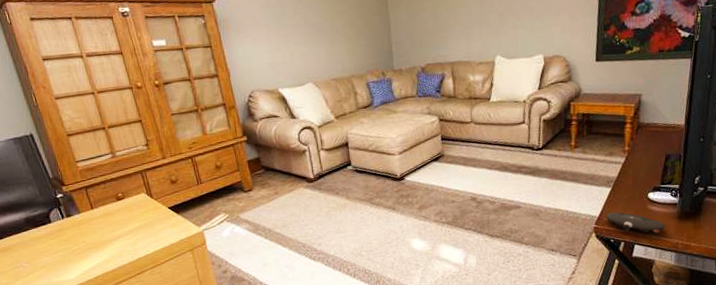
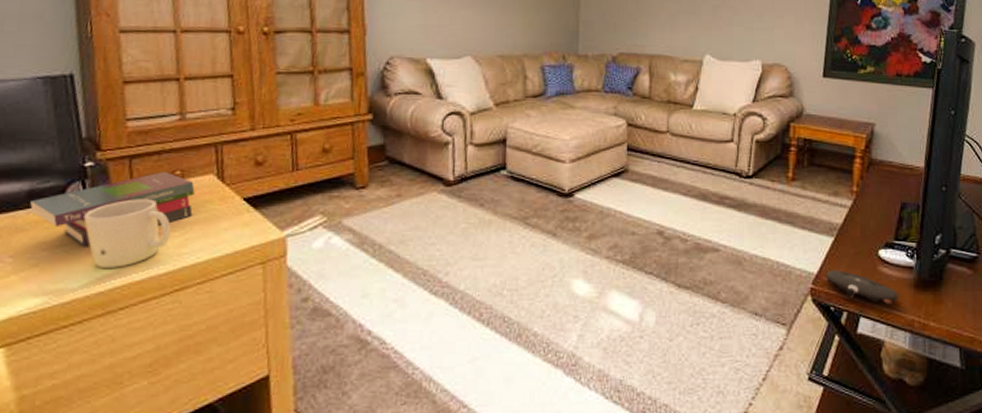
books: none [29,195,137,252] -> present [30,171,195,247]
mug: none [66,215,126,264] -> present [83,199,172,268]

